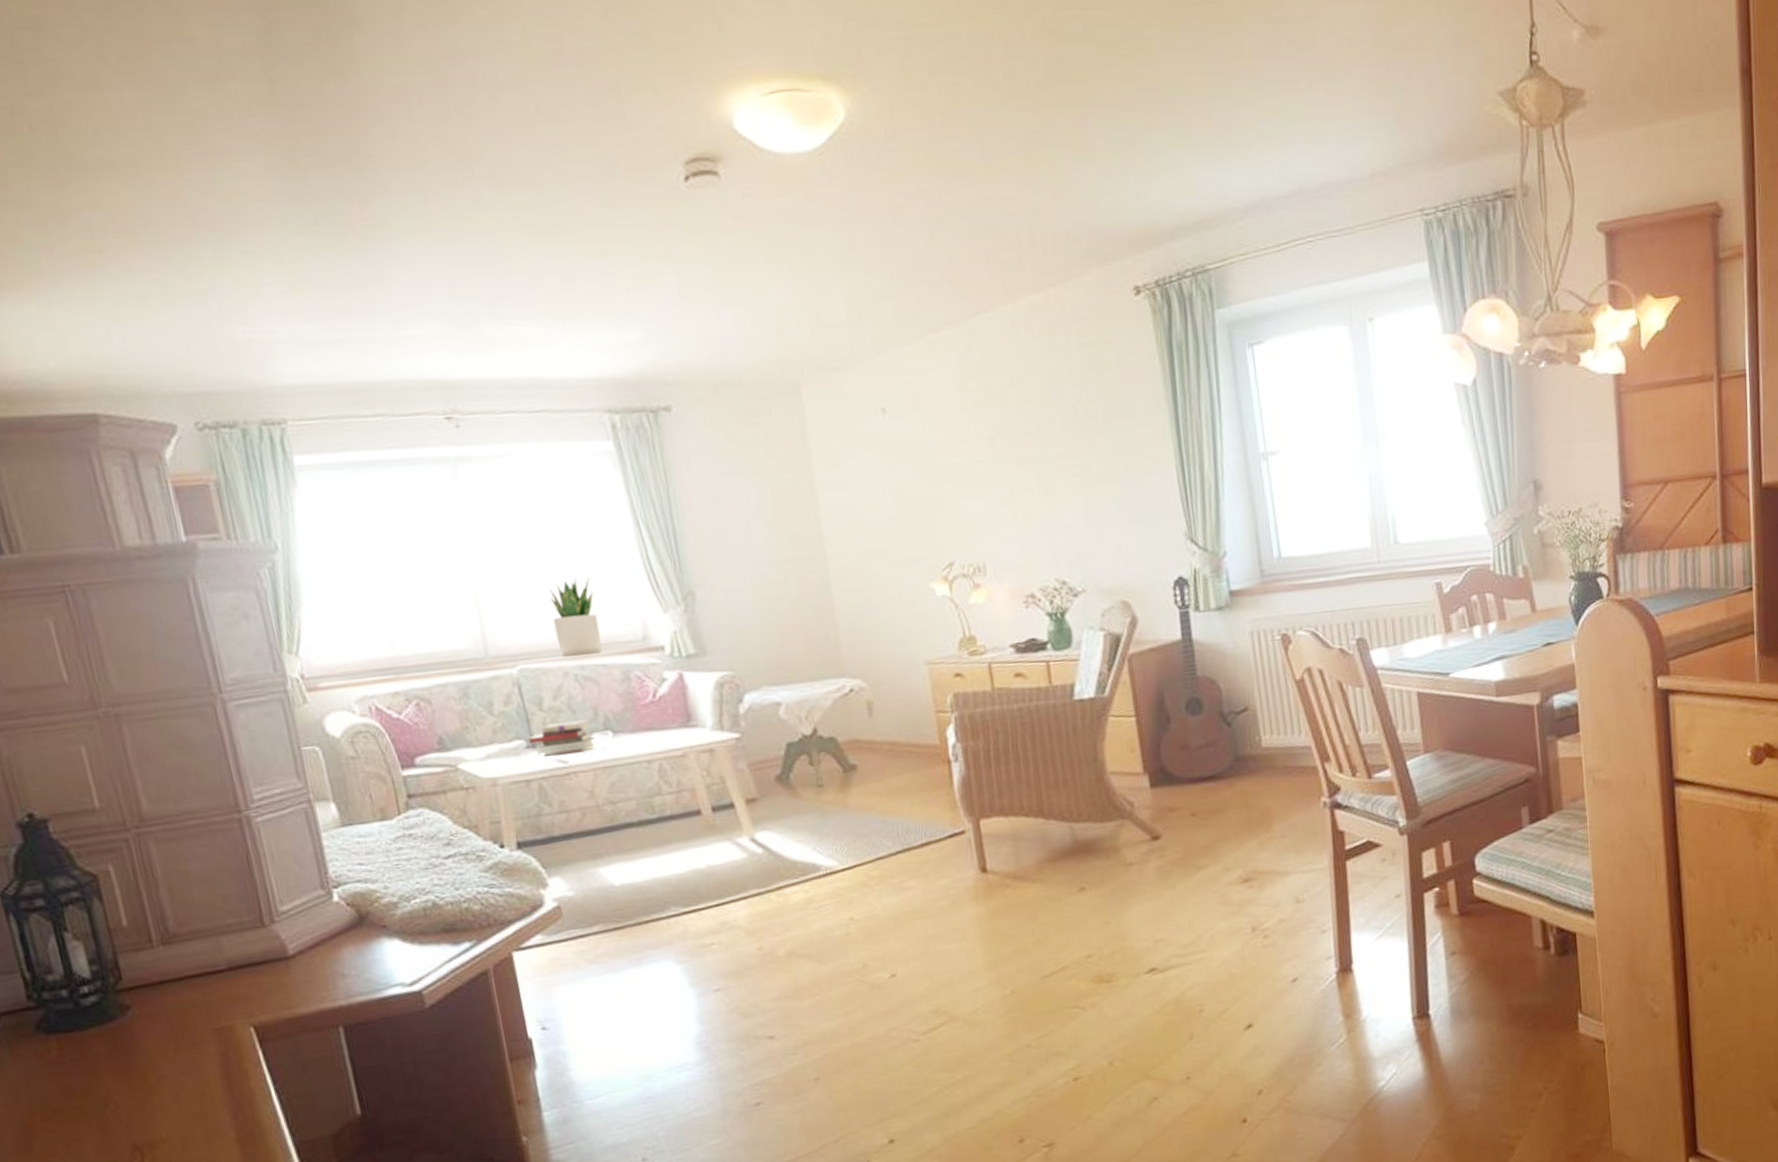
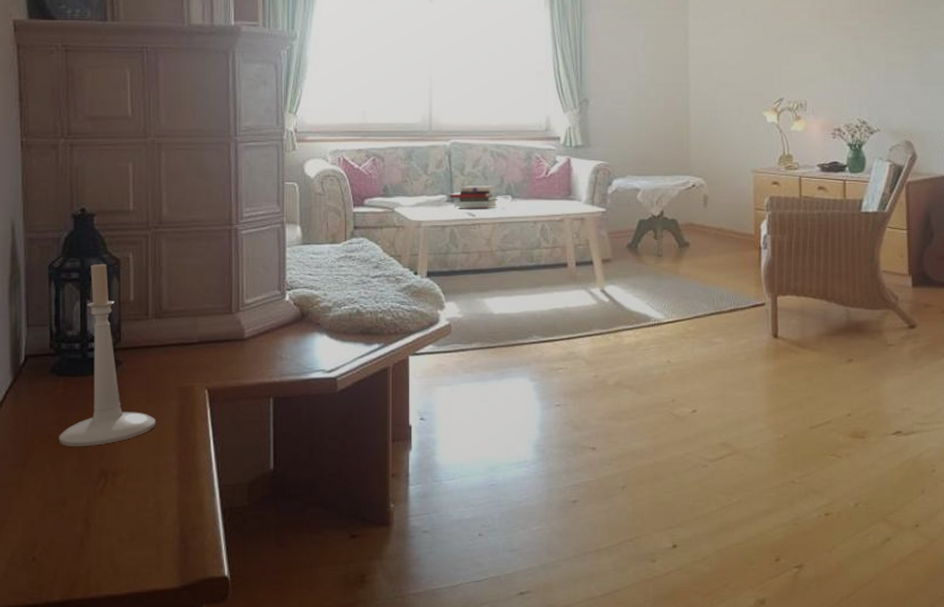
candlestick: none [58,881,195,1121] -> present [59,262,157,446]
planter: present [550,577,602,658] -> none [483,80,515,138]

